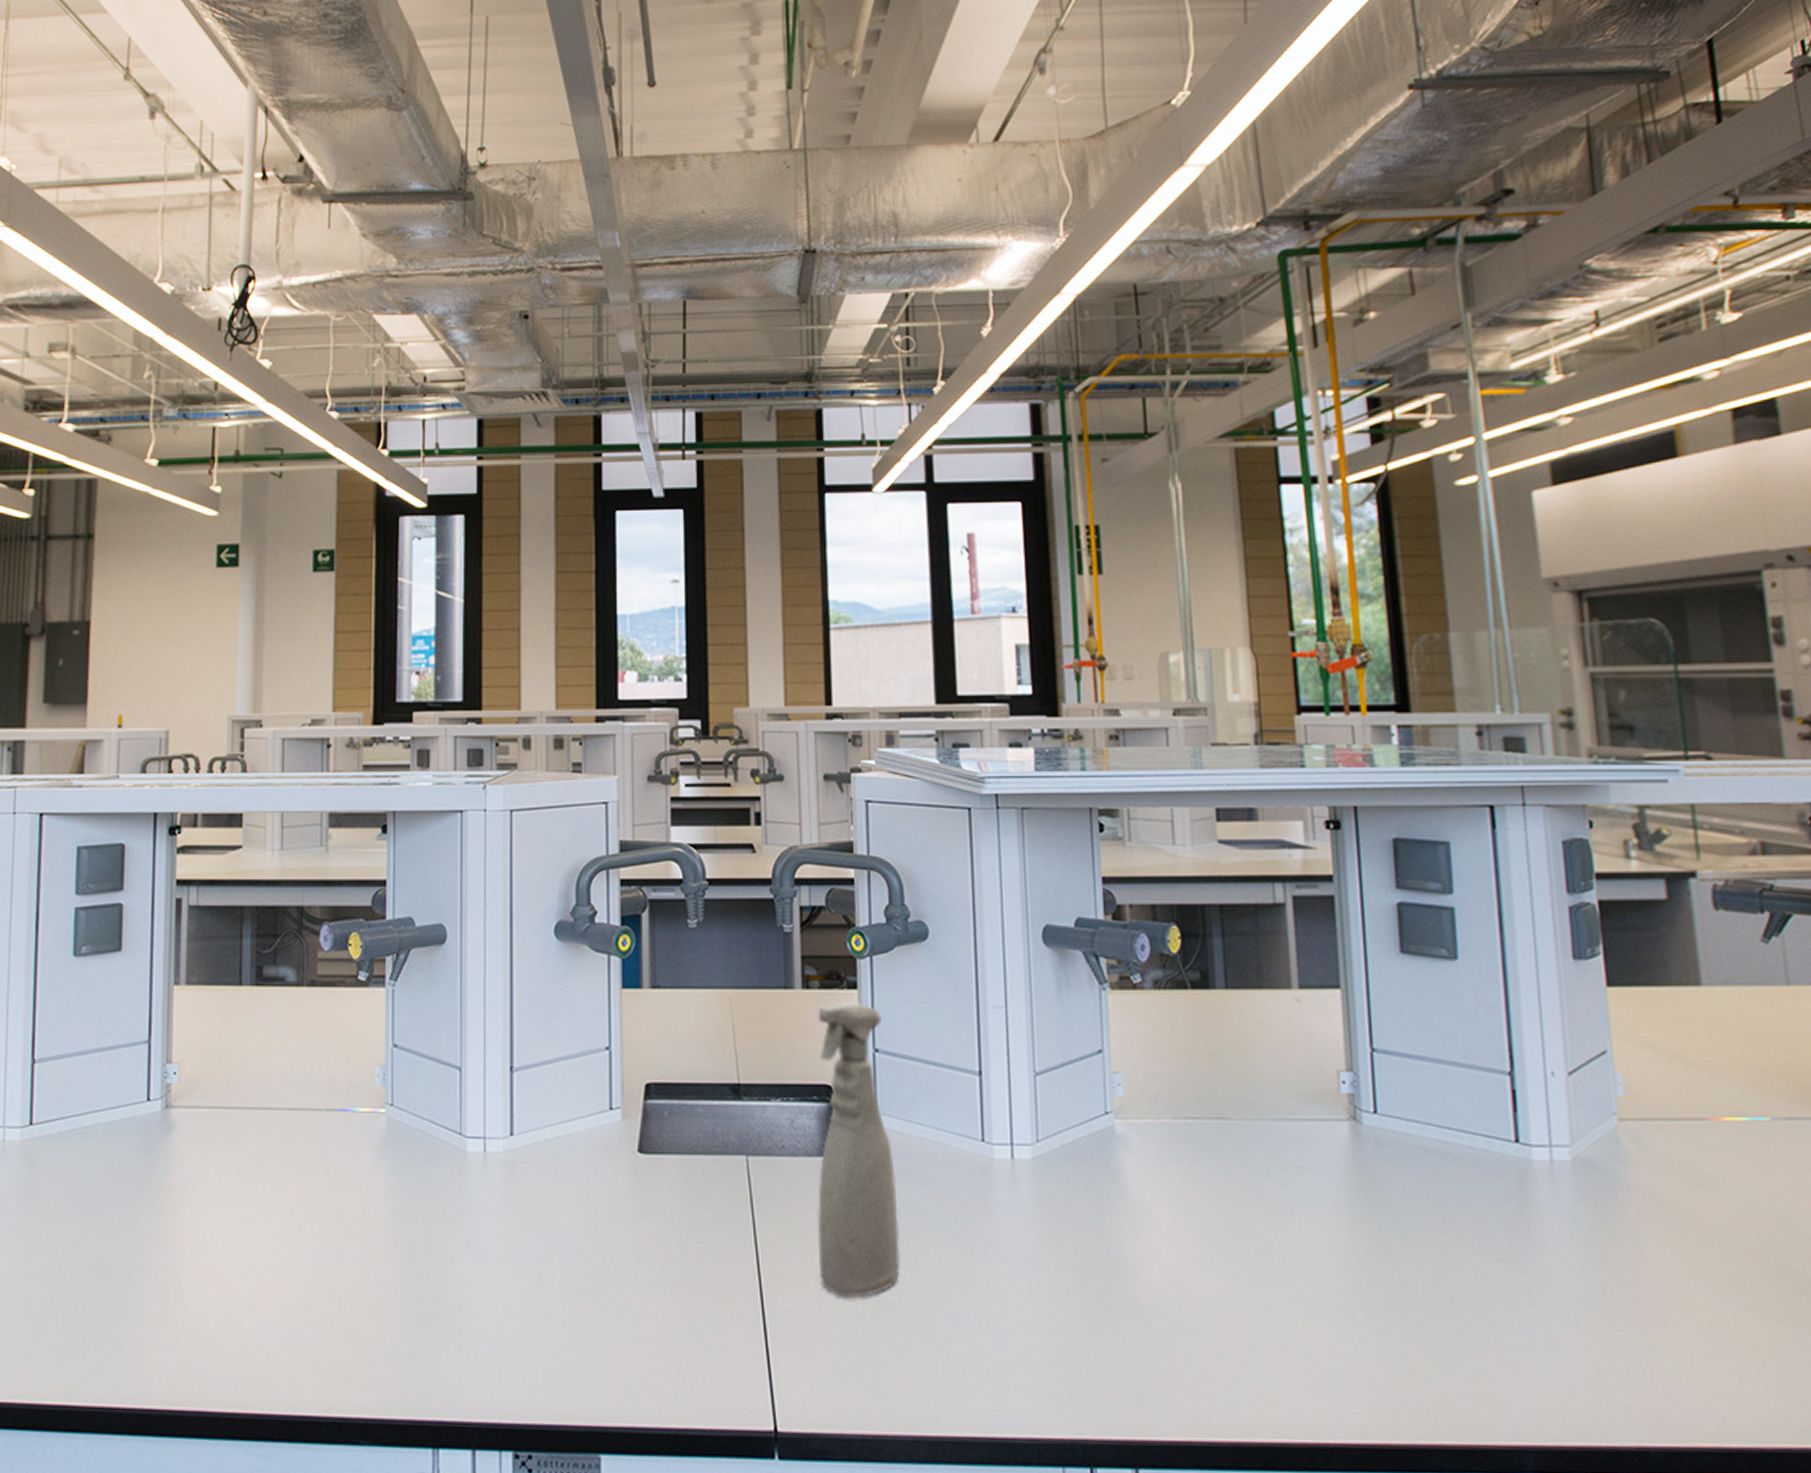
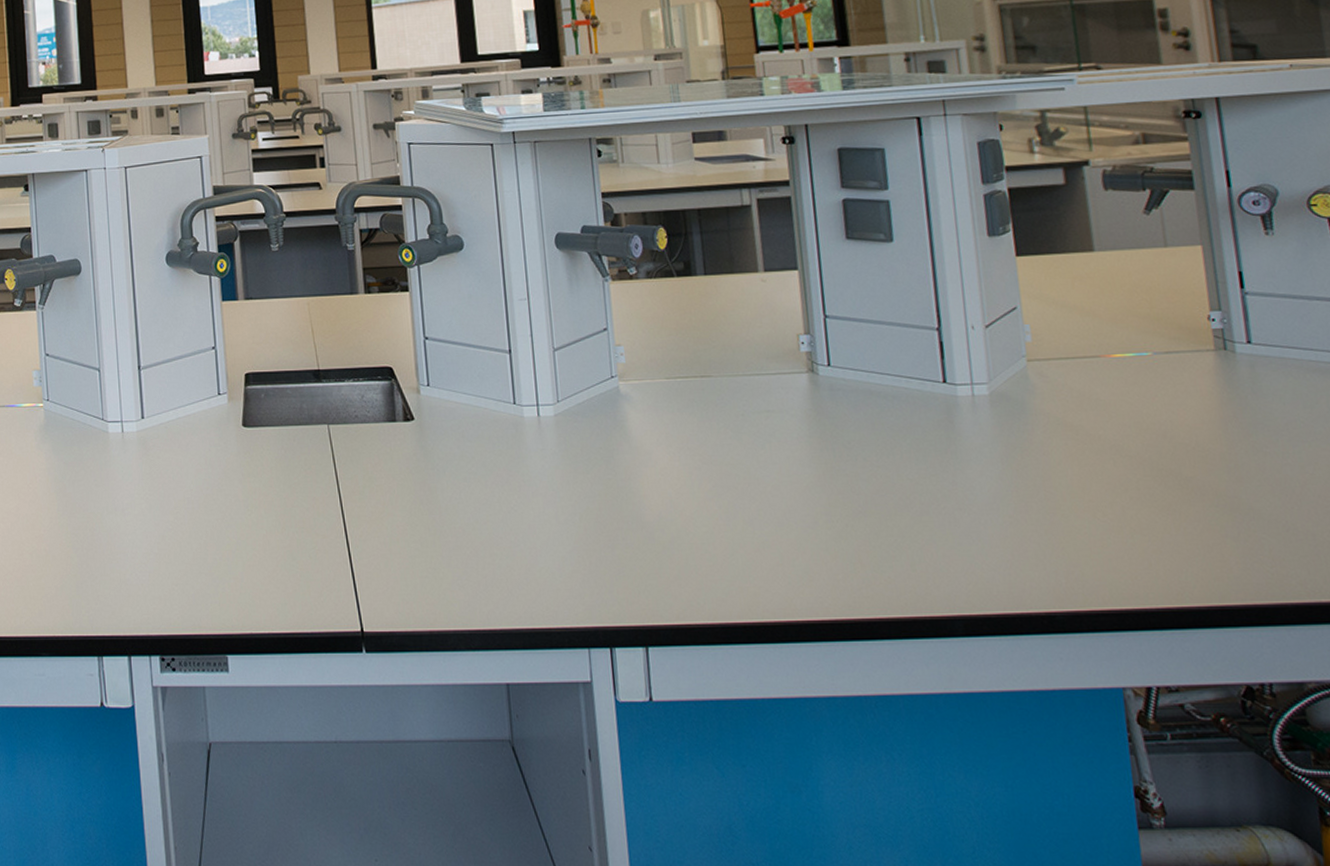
spray bottle: present [817,1002,900,1298] -> none [378,302,454,529]

